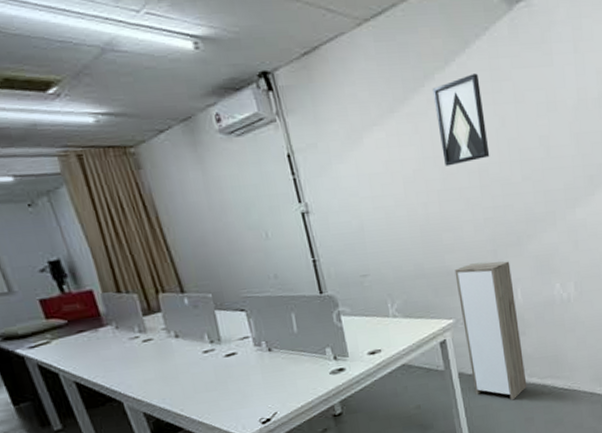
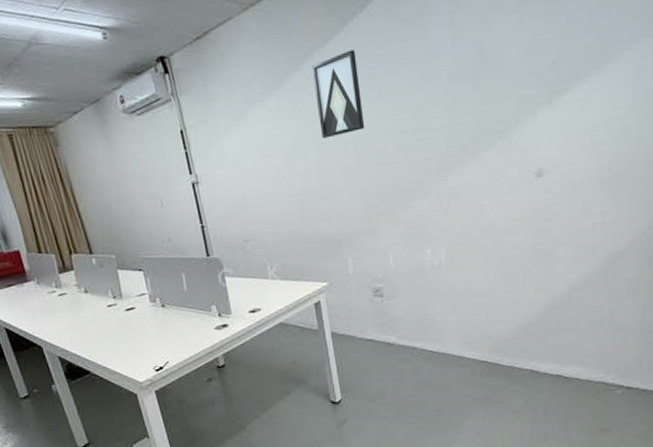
storage cabinet: present [454,261,527,401] -> none [329,228,397,361]

